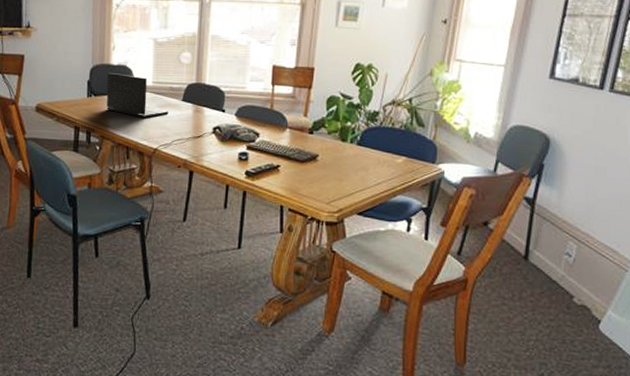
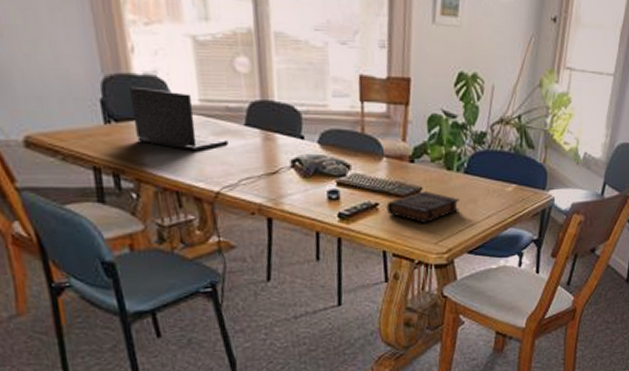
book: none [286,157,353,185] -> present [386,190,460,223]

